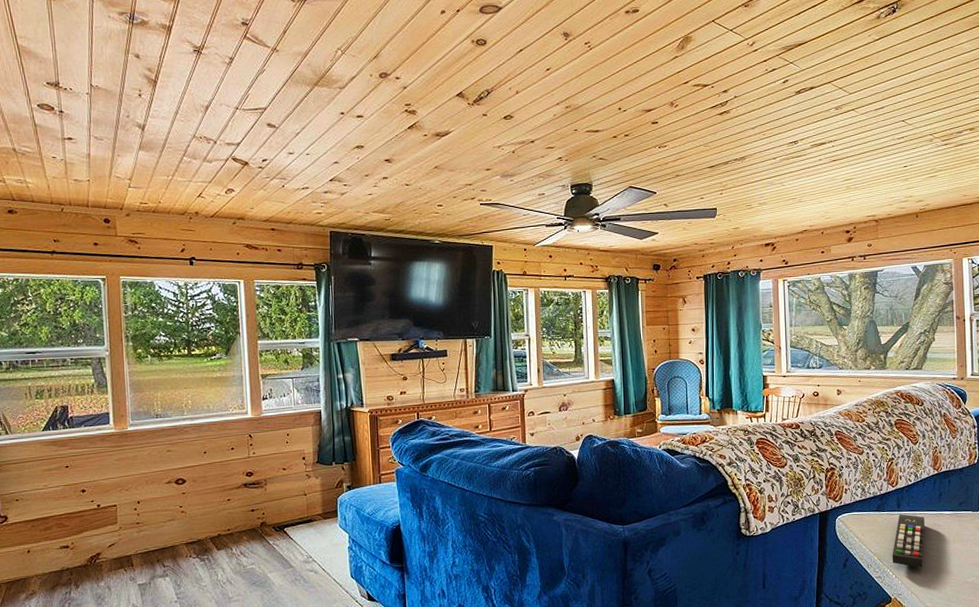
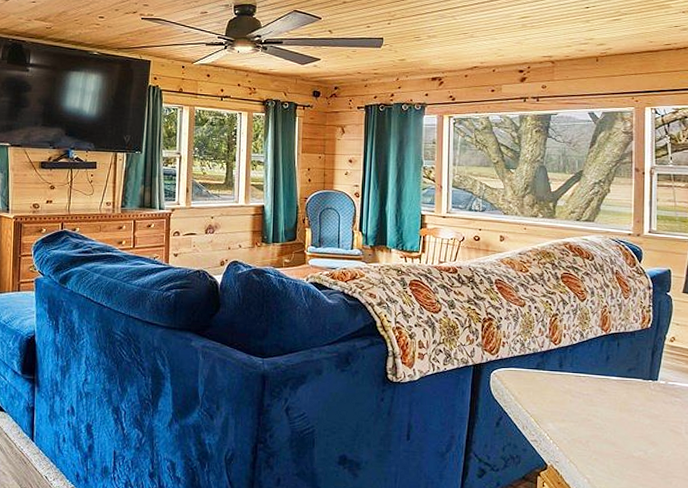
remote control: present [892,514,925,568] -> none [550,375,589,435]

